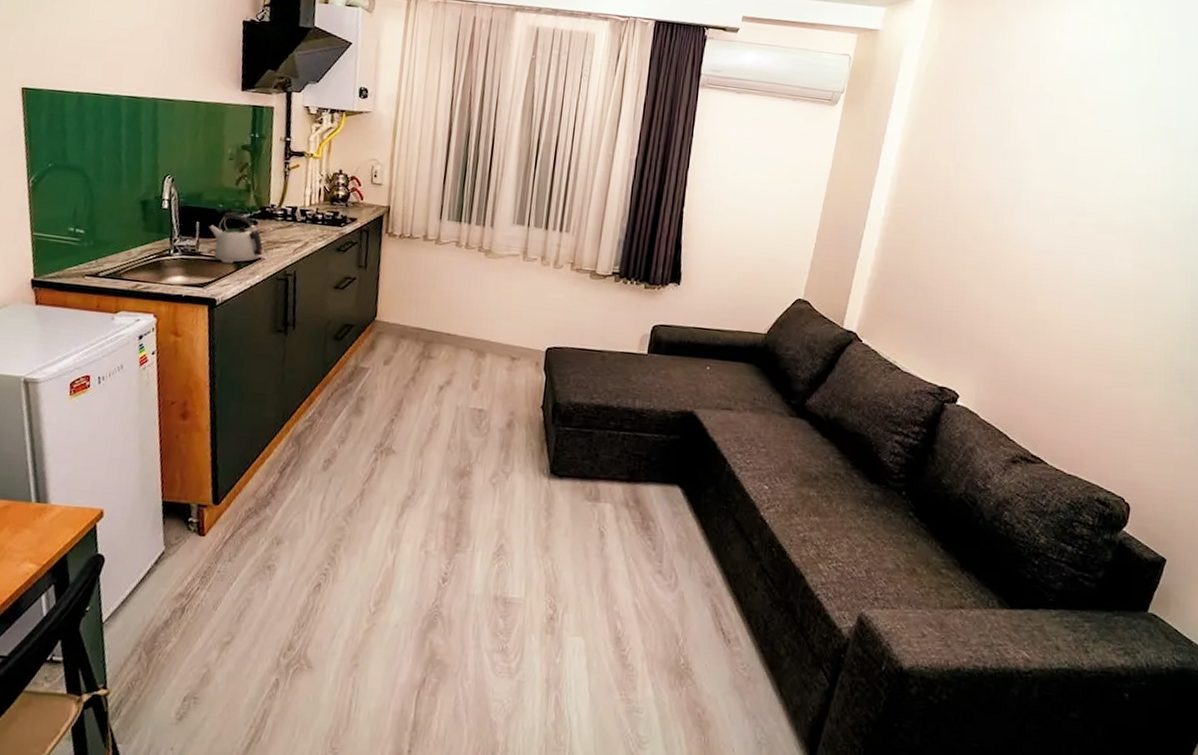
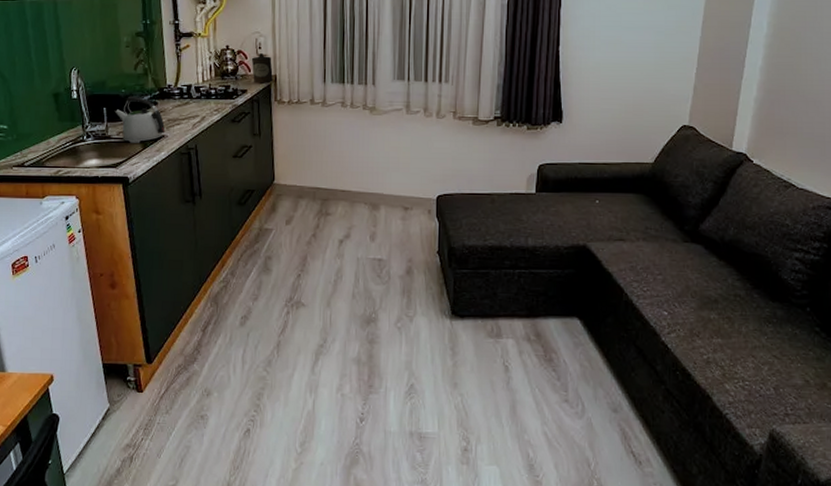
canister: none [364,182,387,214] -> present [251,53,273,84]

